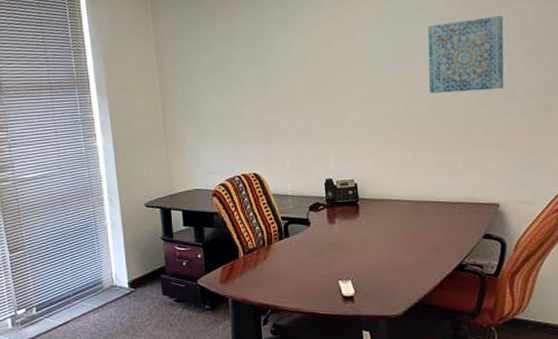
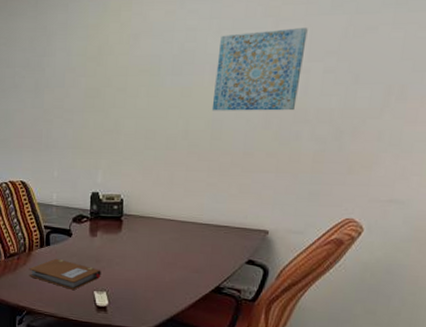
notebook: none [270,249,344,282] -> present [29,258,101,291]

